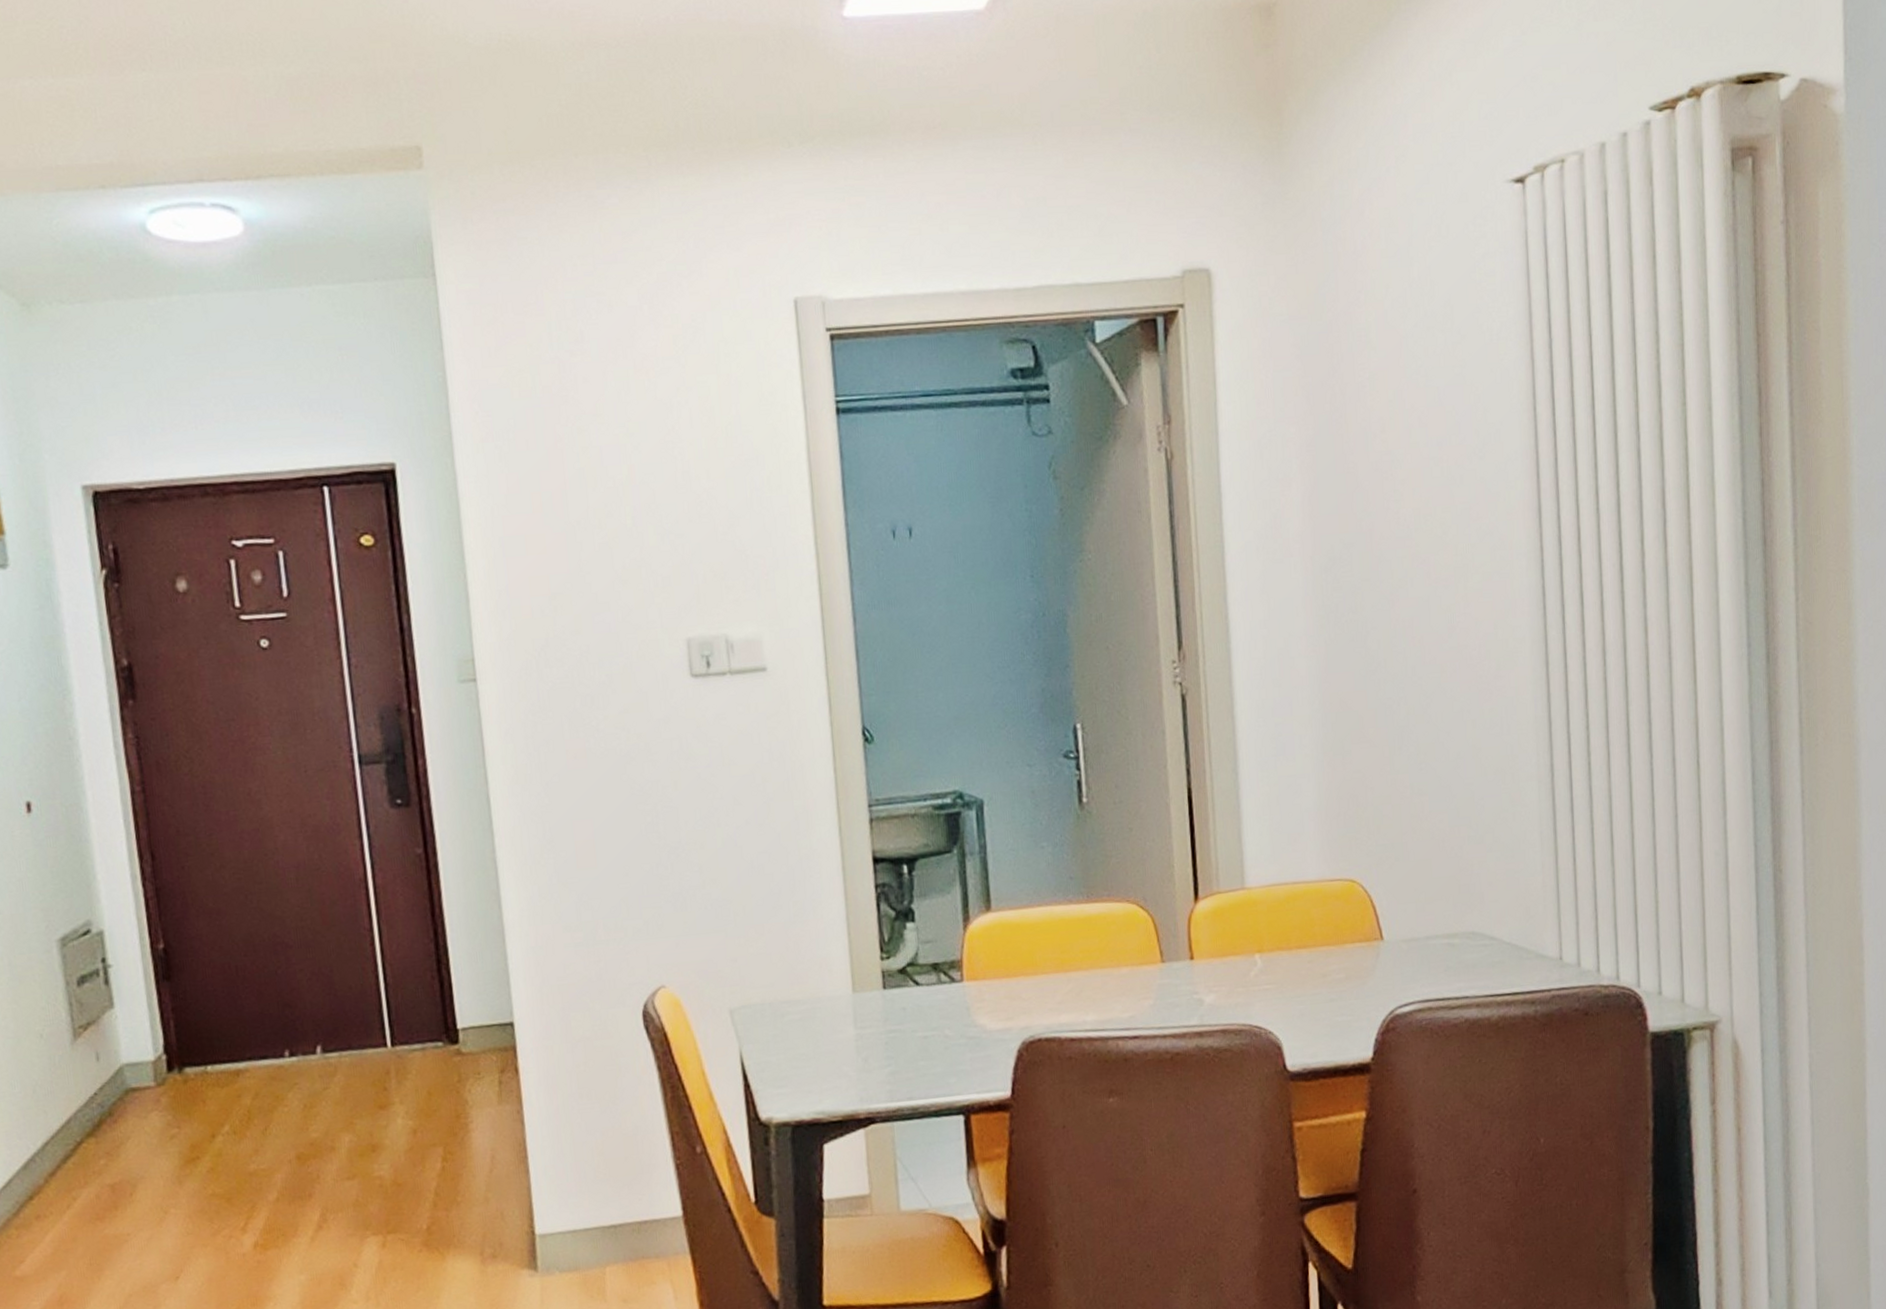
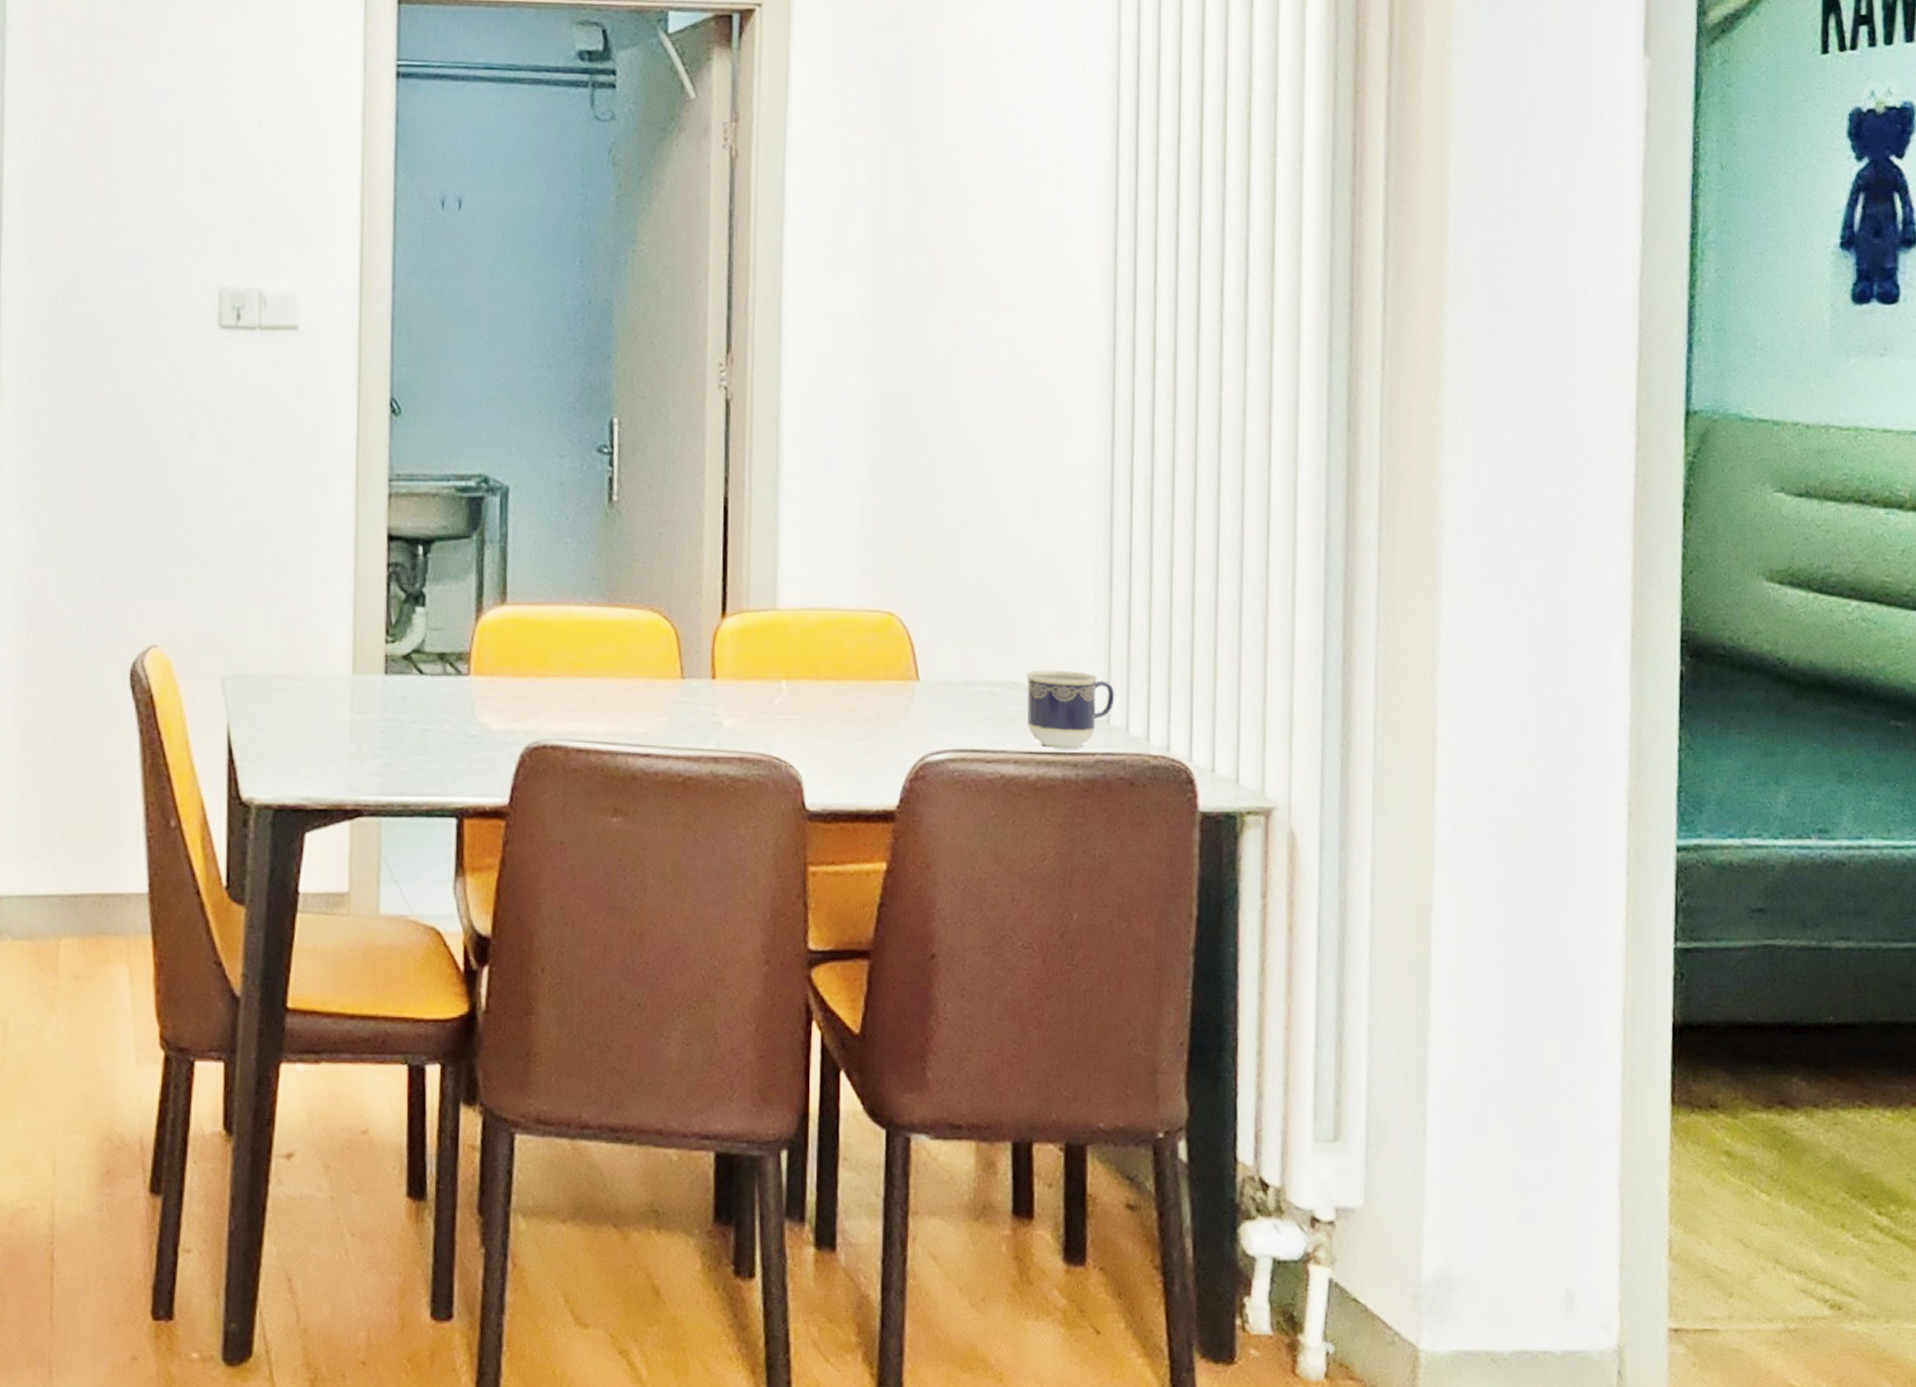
cup: none [1482,915,1566,989] -> present [1026,670,1115,749]

